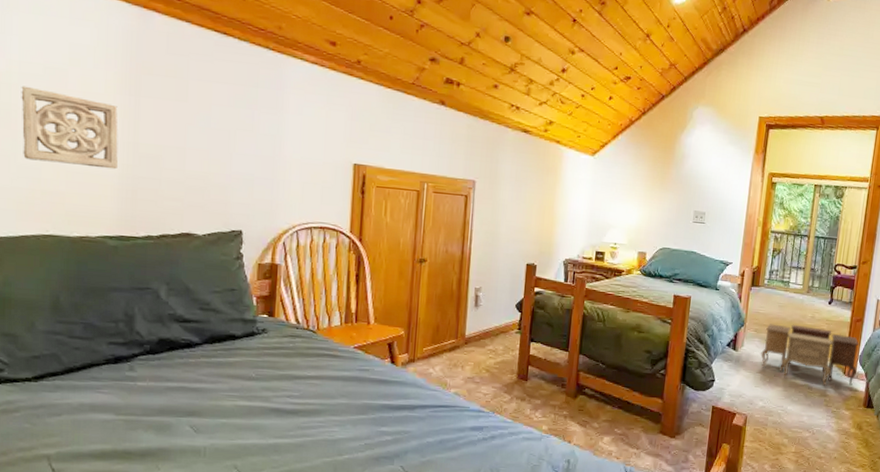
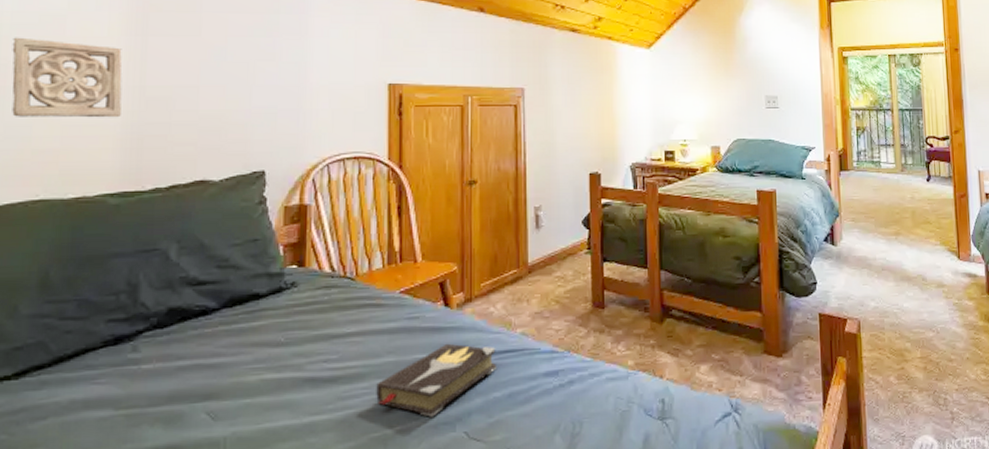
hardback book: none [329,394,432,451] -> present [376,343,498,417]
nightstand: present [761,323,859,386] -> none [863,208,973,275]

